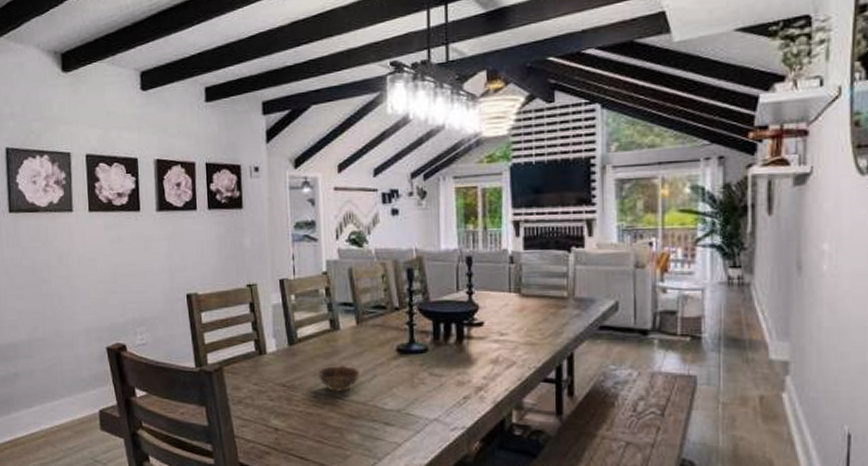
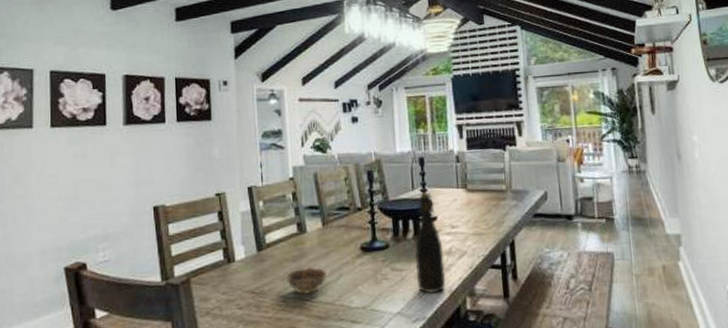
bottle: none [456,294,490,403] -> present [414,192,446,294]

